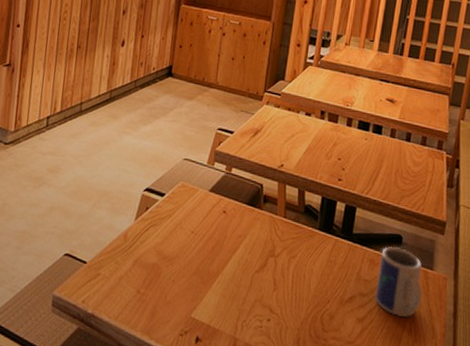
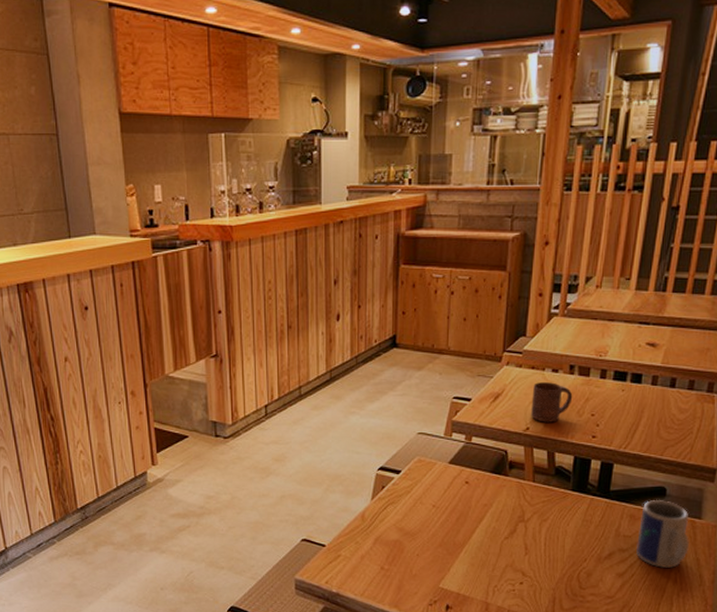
cup: none [285,123,323,162] -> present [531,382,573,422]

